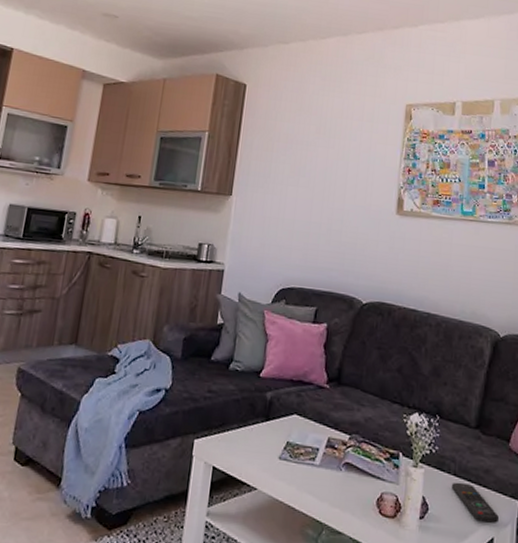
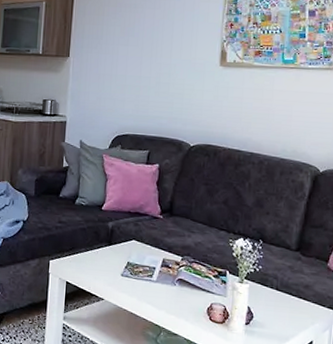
remote control: present [451,482,499,524] -> none [273,295,317,330]

